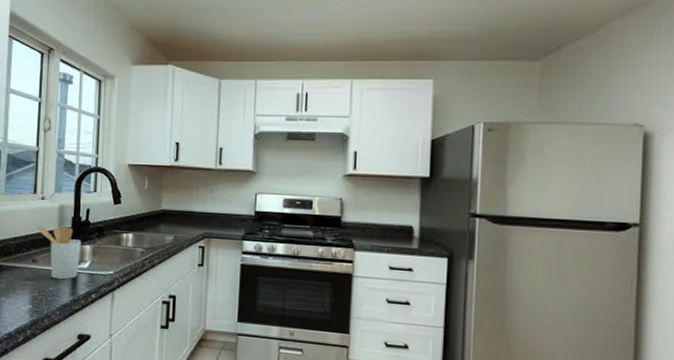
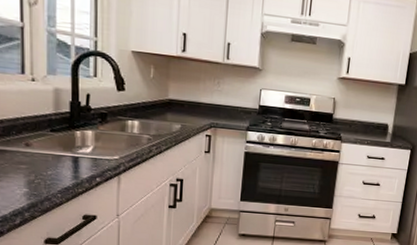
utensil holder: present [35,225,81,280] -> none [26,108,82,164]

